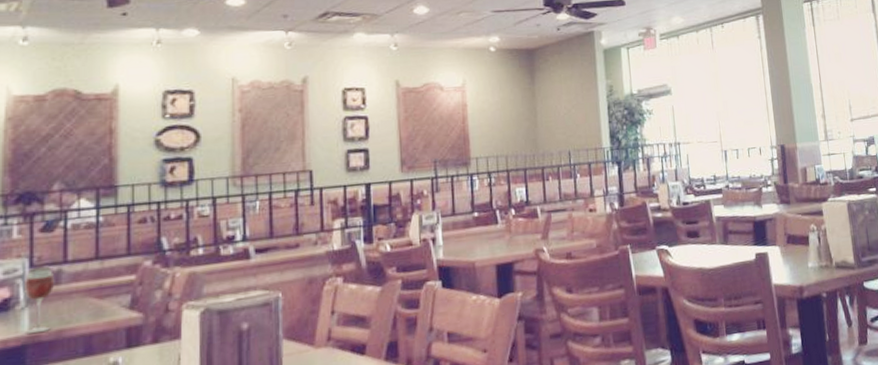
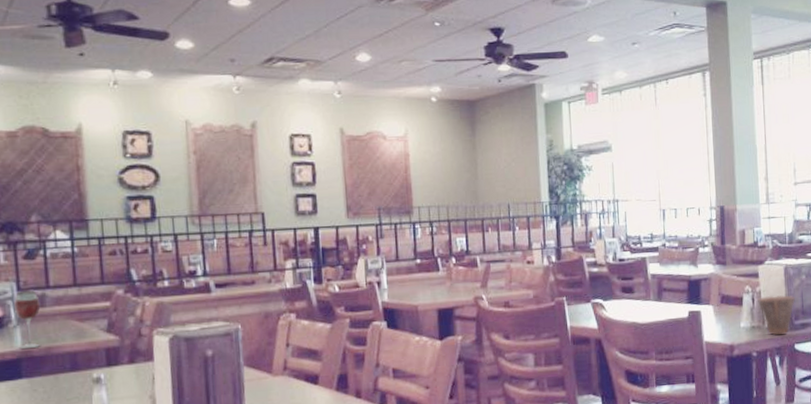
cup: none [823,232,861,274] -> present [758,295,795,335]

